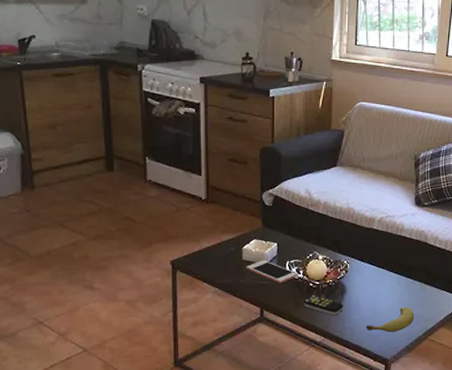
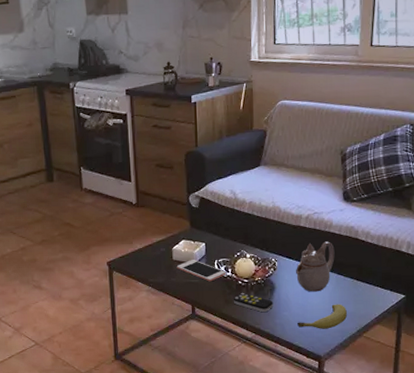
teapot: none [366,244,405,295] -> present [295,241,335,292]

